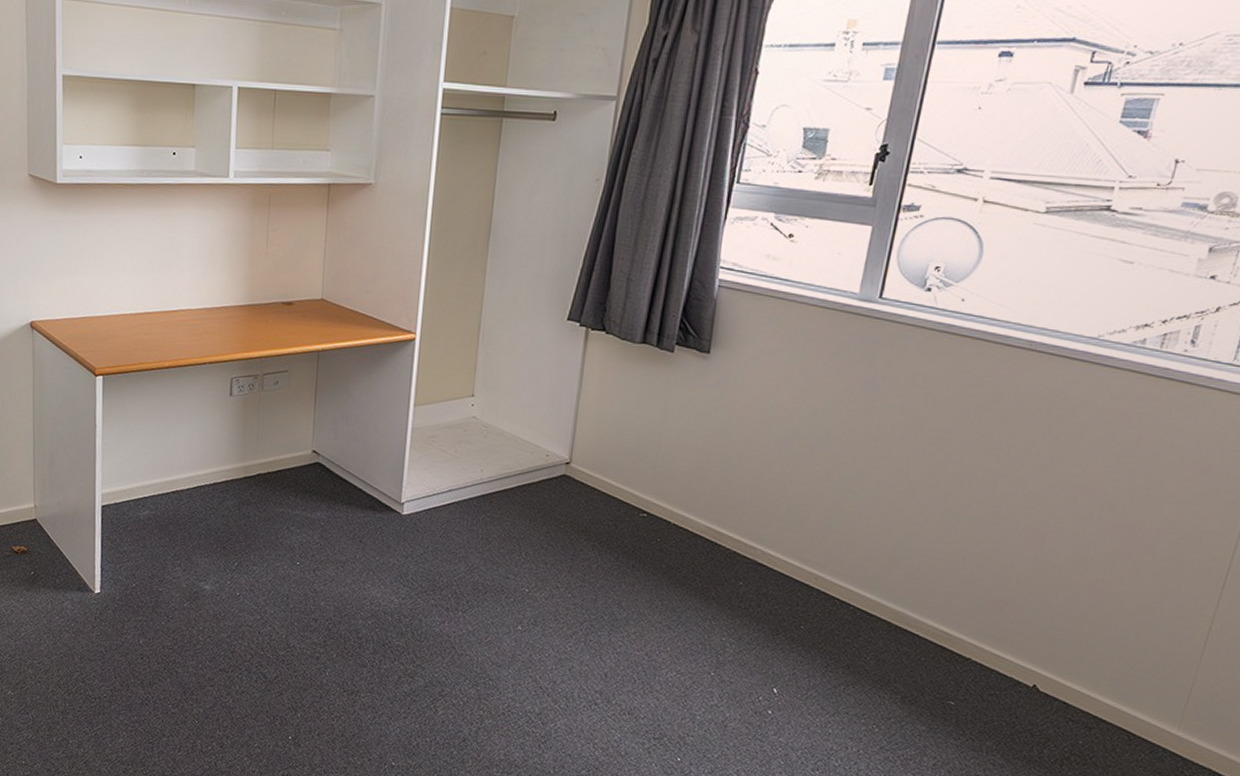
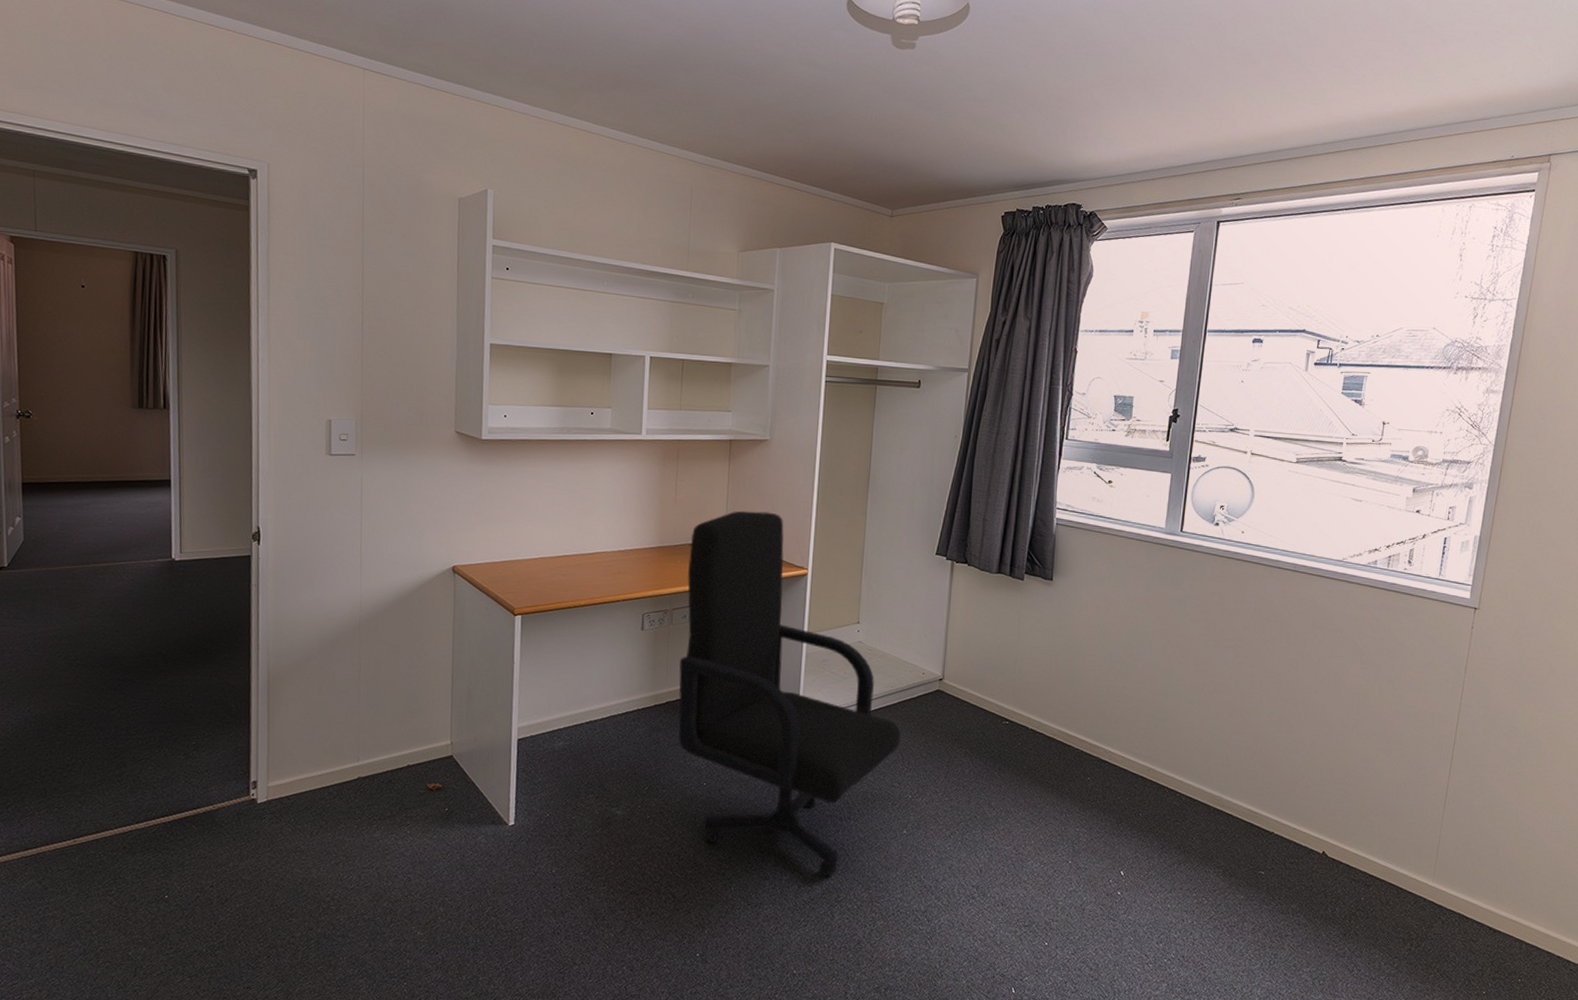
chair: none [270,265,519,669] -> present [678,510,901,876]

